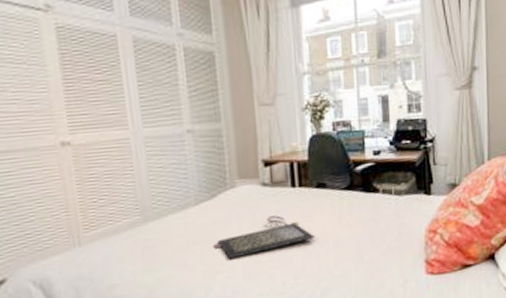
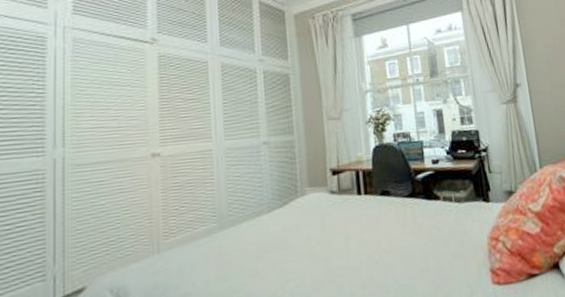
clutch bag: present [213,215,315,260] -> none [283,222,381,268]

